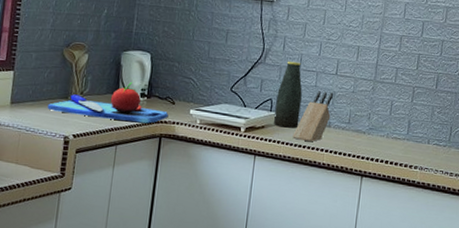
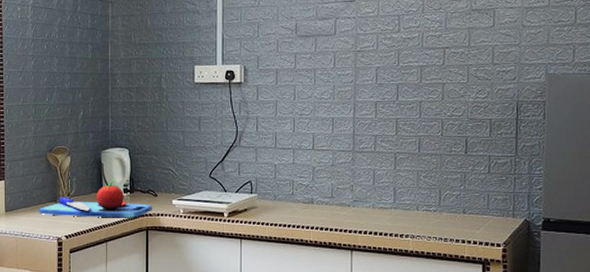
bottle: present [273,61,302,128] -> none [255,141,281,208]
knife block: present [292,91,334,142] -> none [276,168,313,221]

